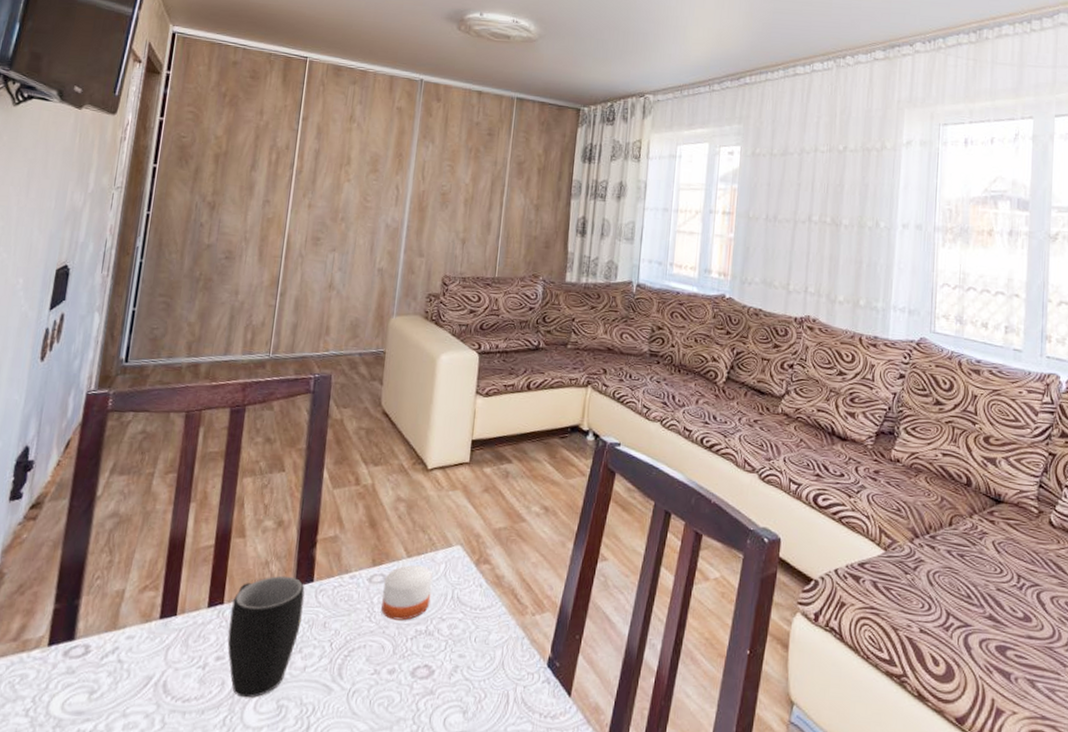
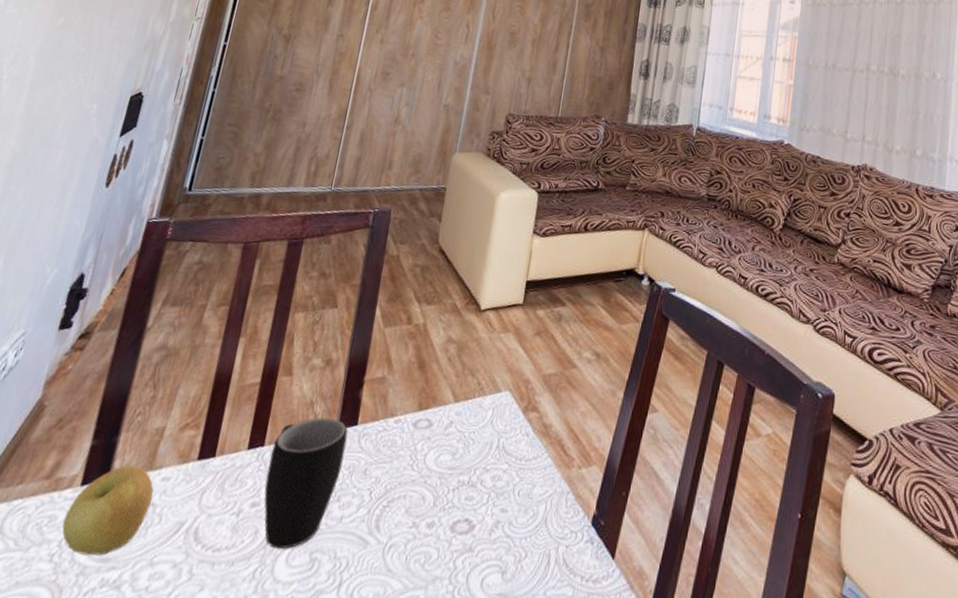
apple: none [34,625,119,710] -> present [62,465,154,556]
candle: present [381,564,433,621] -> none [424,410,480,470]

